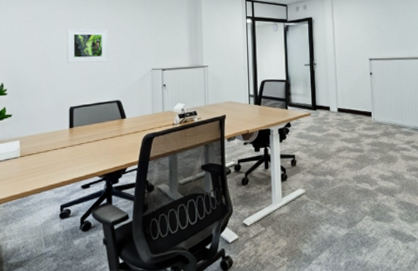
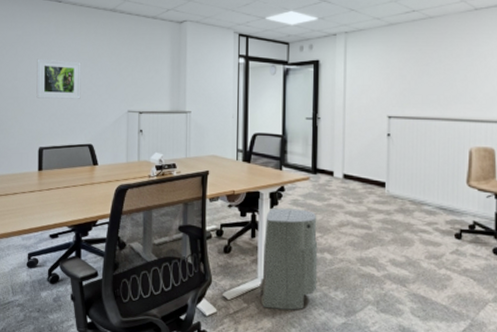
air purifier: none [273,140,323,229] -> present [258,208,318,310]

